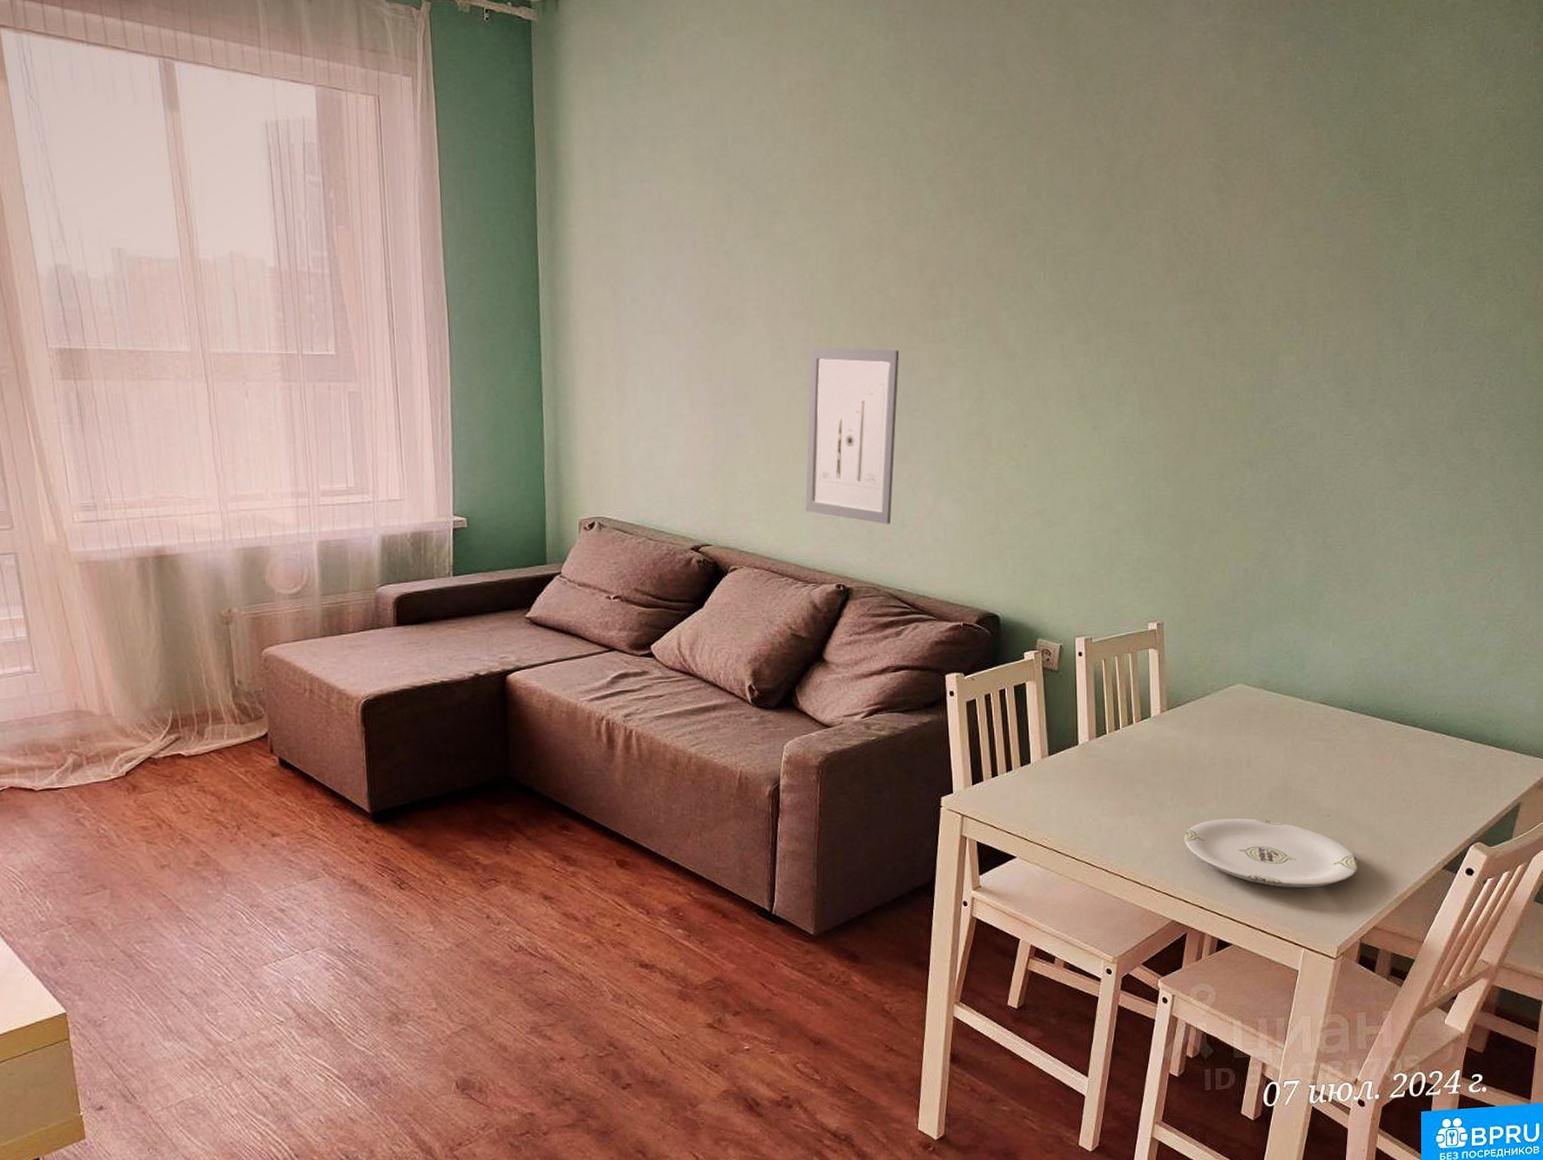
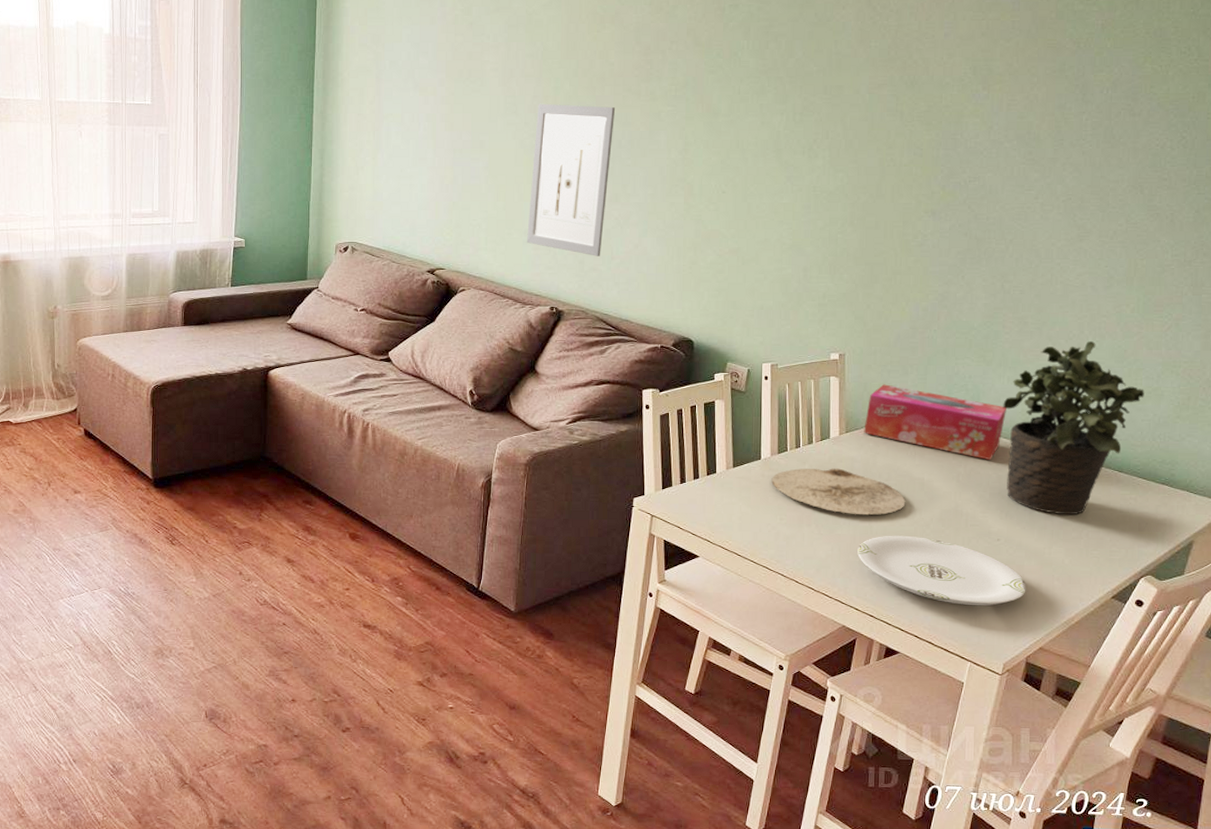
plate: none [1090,749,1233,799] -> present [771,468,906,515]
tissue box: none [1186,654,1332,731] -> present [864,384,1006,460]
potted plant: none [1329,597,1469,785] -> present [1003,341,1144,515]

